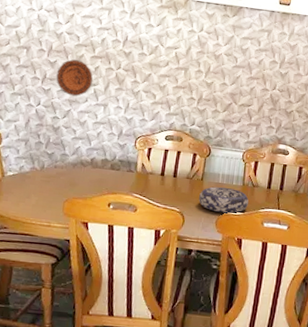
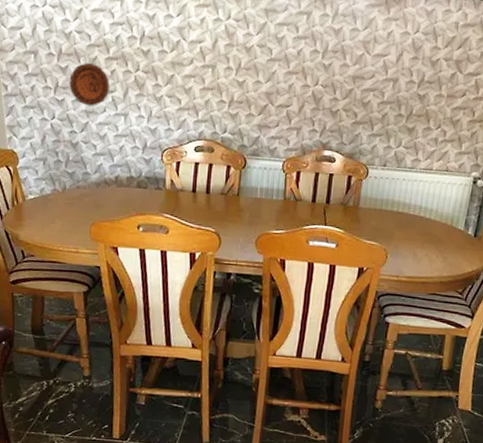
decorative bowl: present [199,186,249,214] -> none [236,202,291,232]

